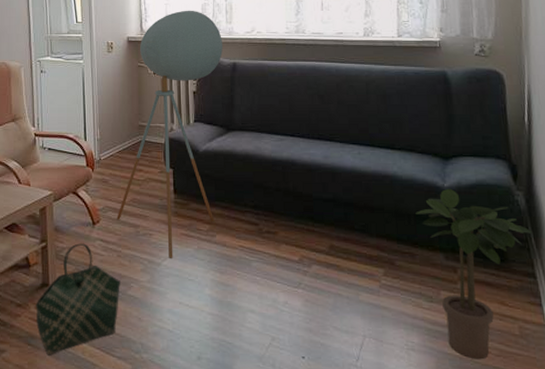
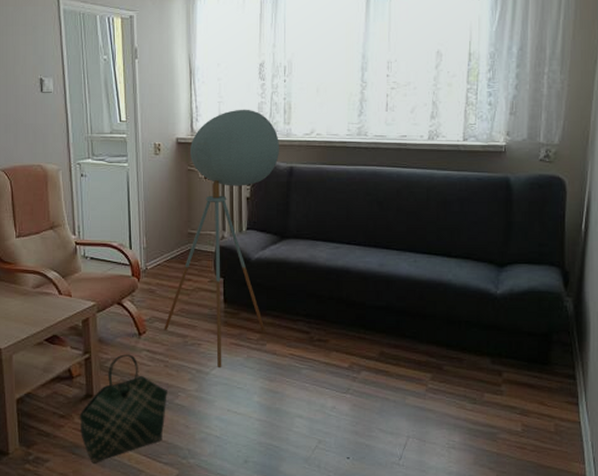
potted plant: present [415,188,533,360] -> none [467,295,578,455]

